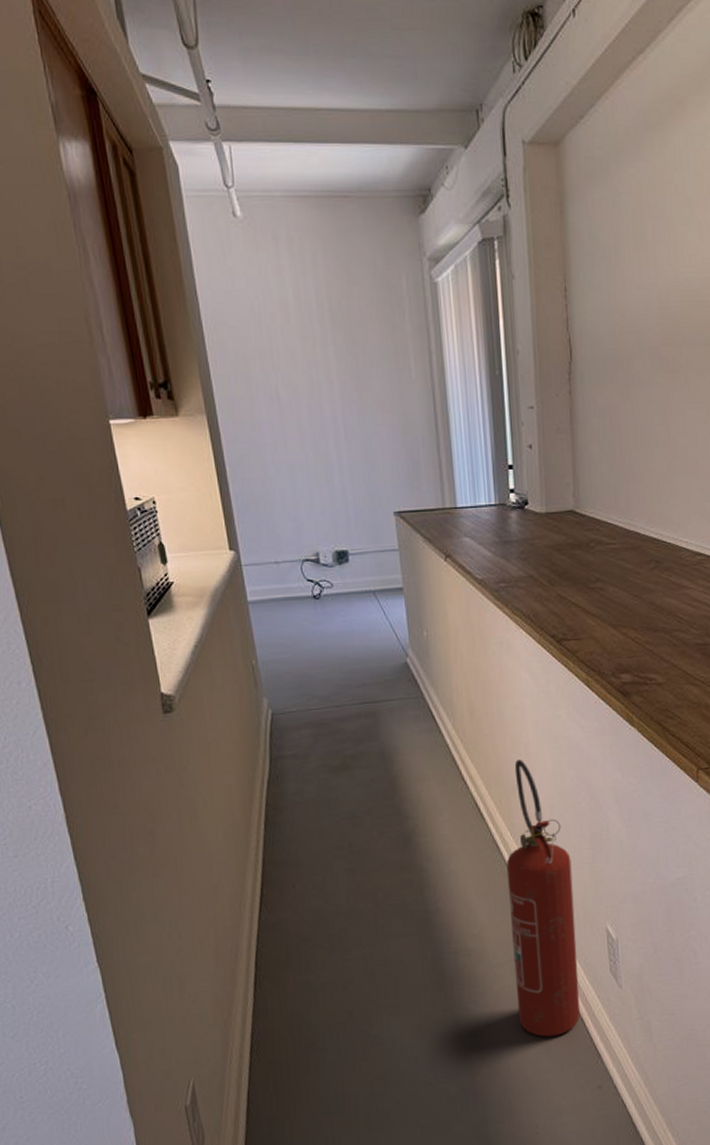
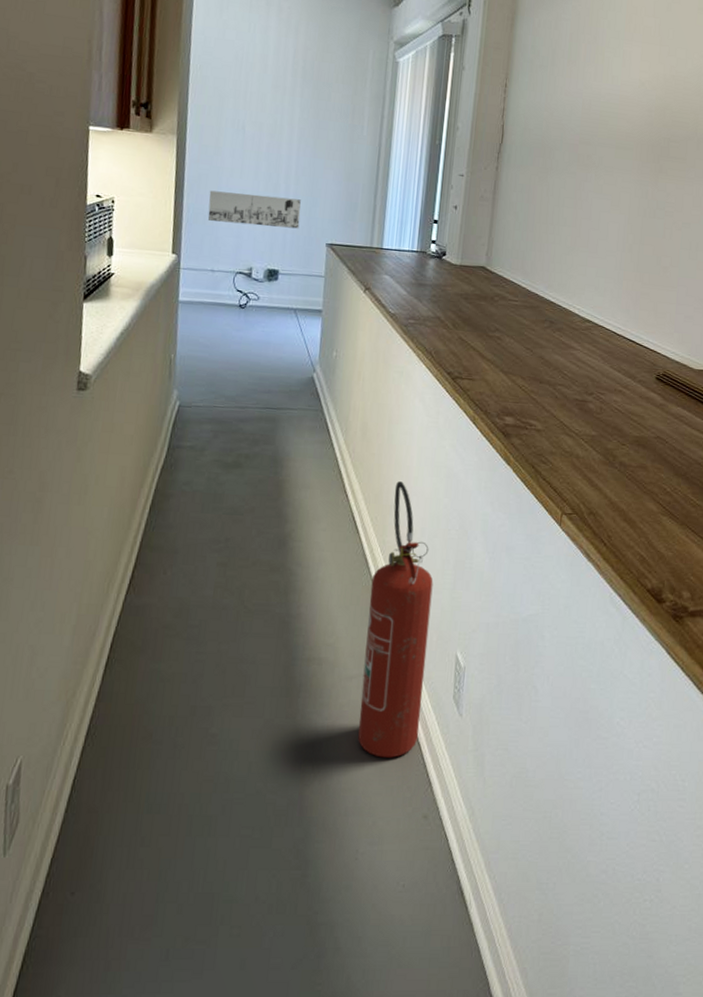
wall art: none [255,466,361,506] -> present [207,190,301,229]

